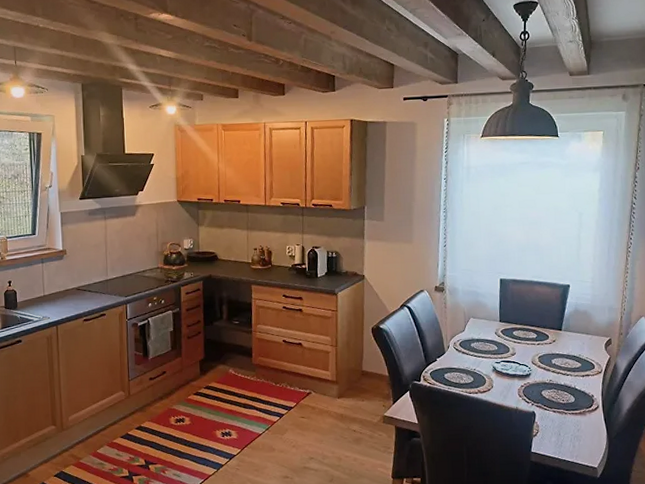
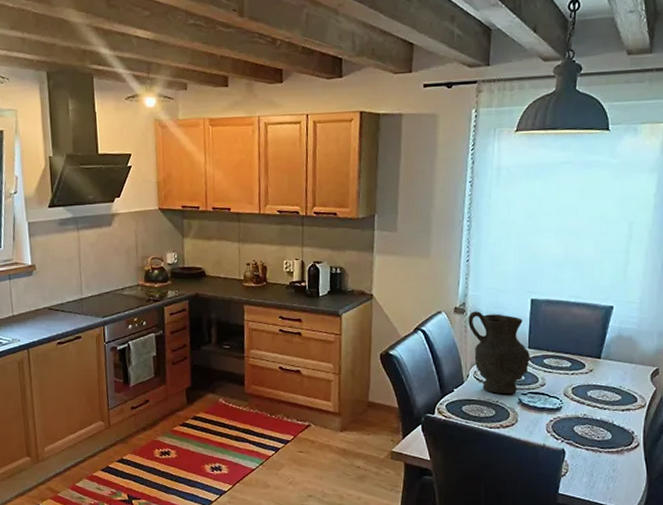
decorative vase: none [447,289,502,363] -> present [468,311,531,394]

